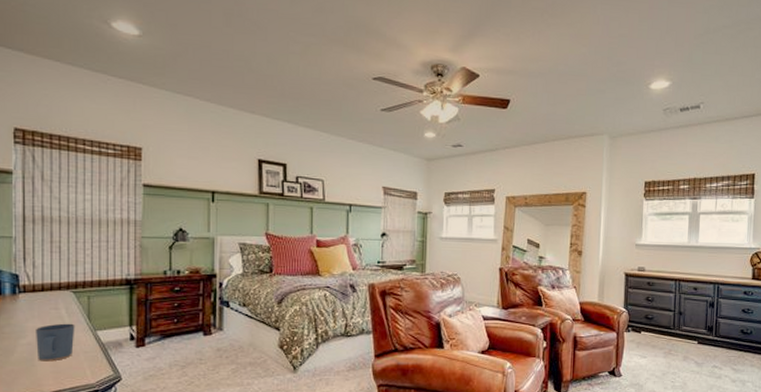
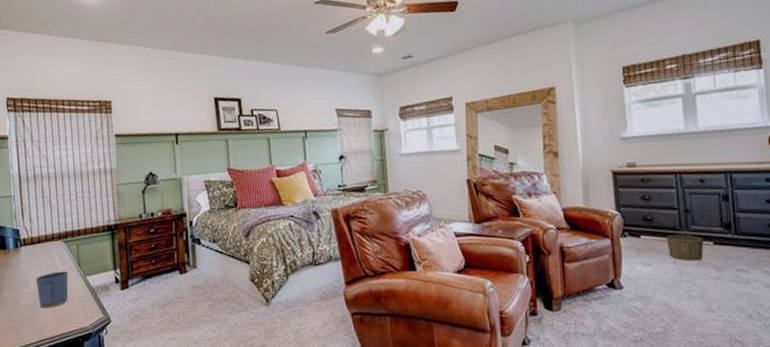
basket: none [661,331,690,357] -> present [666,231,704,261]

